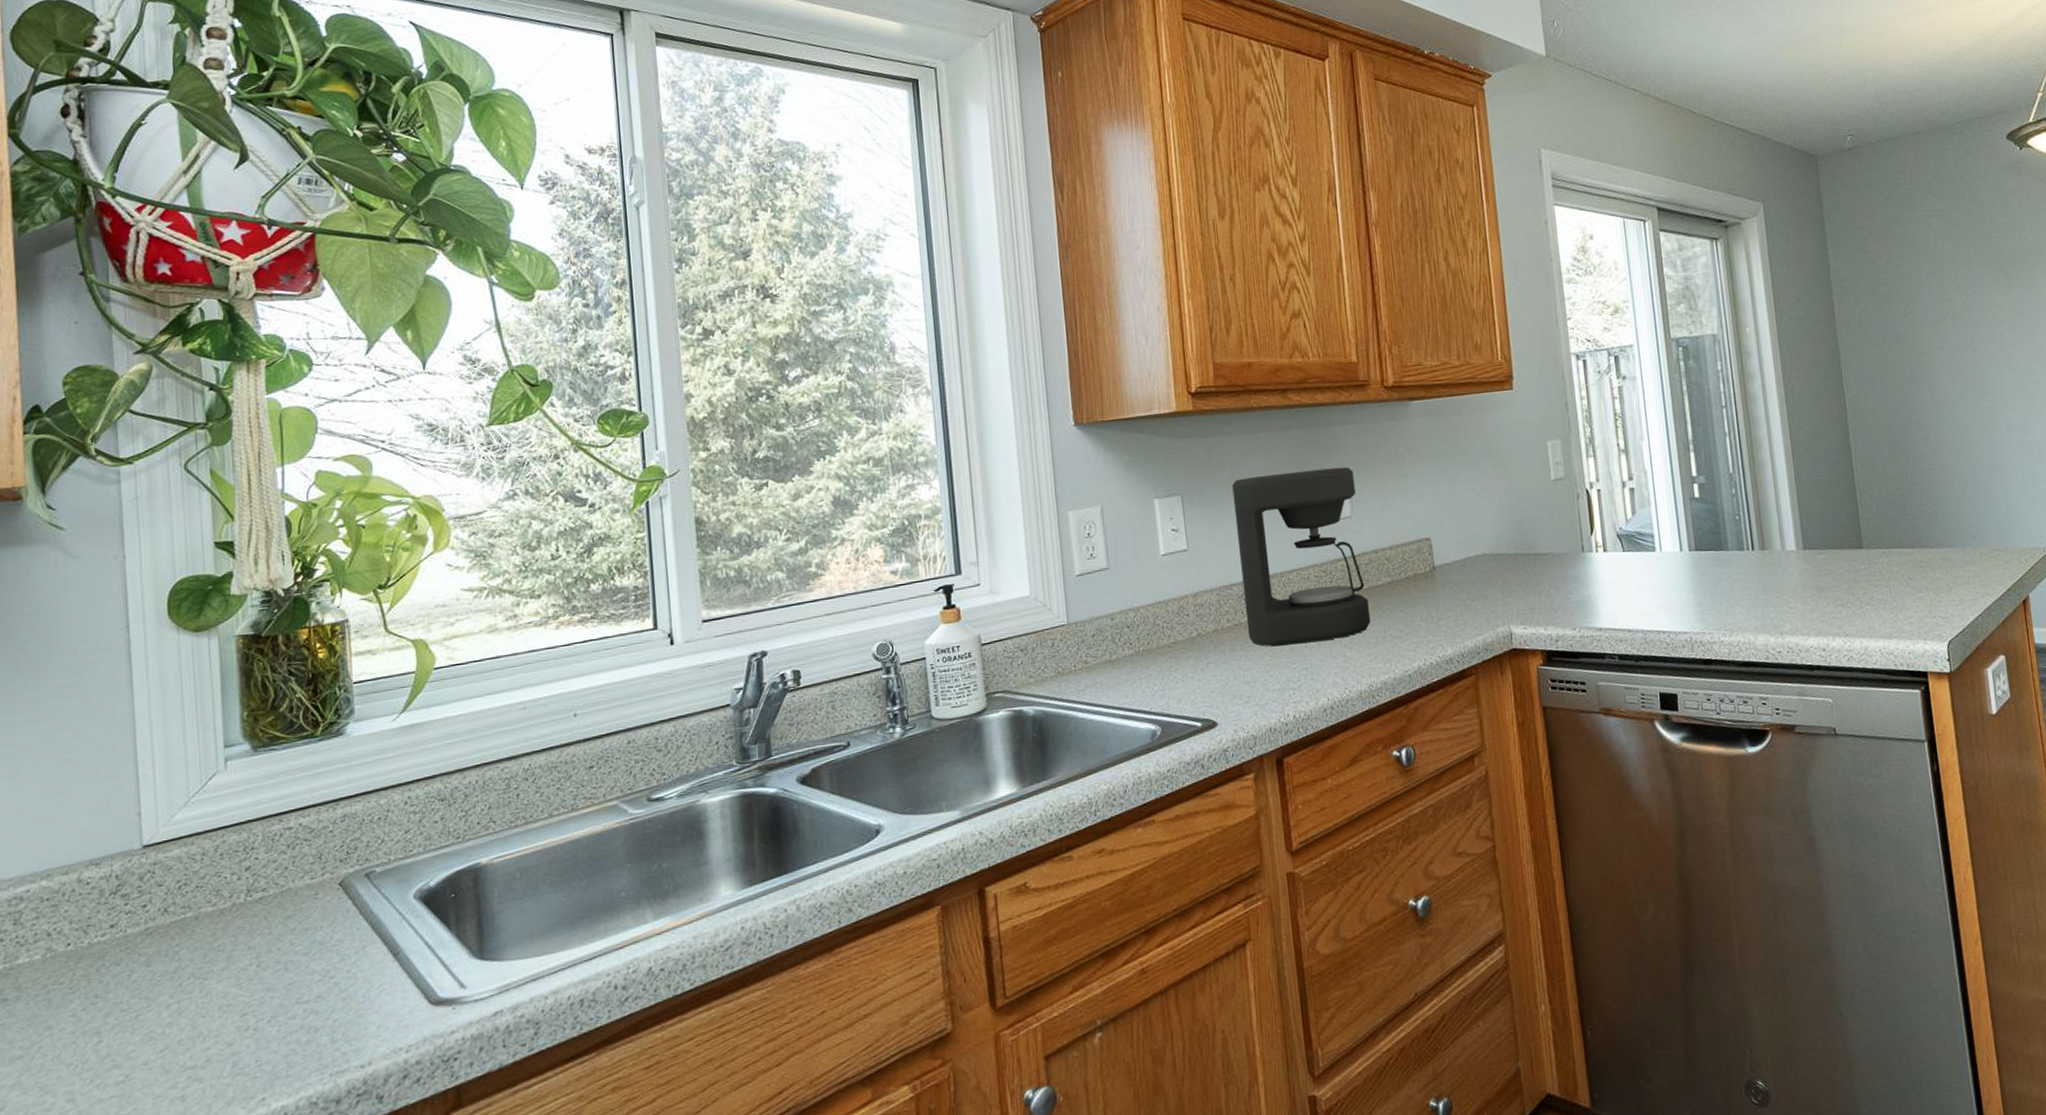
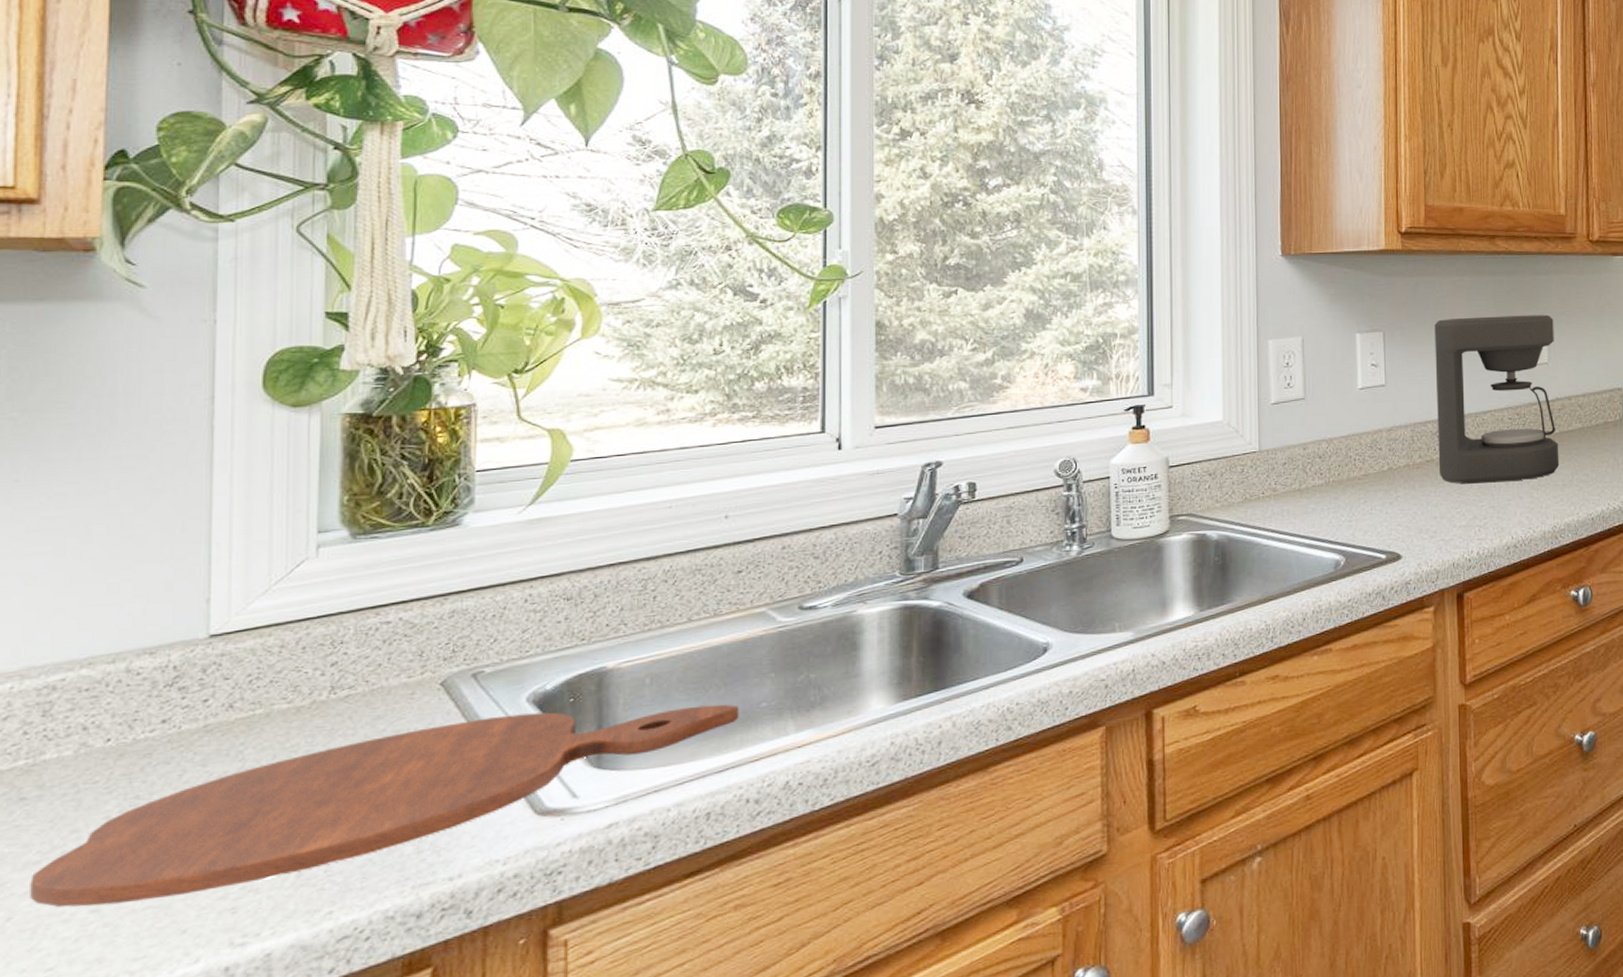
cutting board: none [16,895,602,1098] -> present [30,704,739,908]

